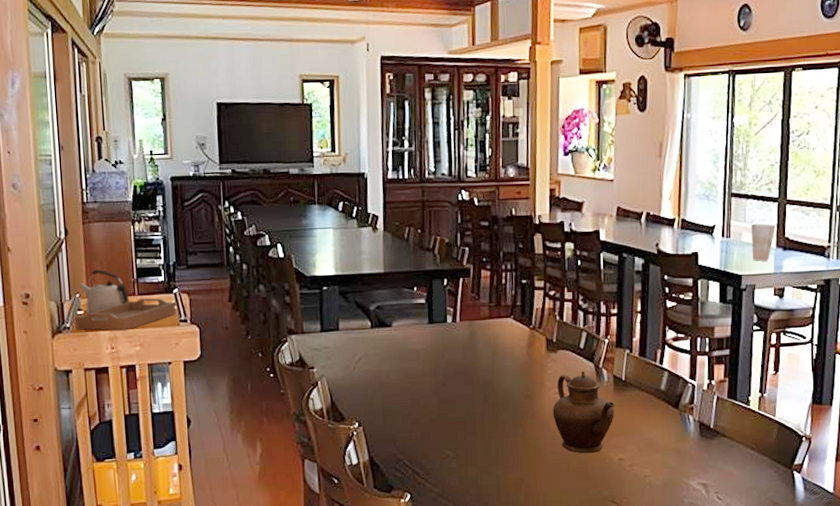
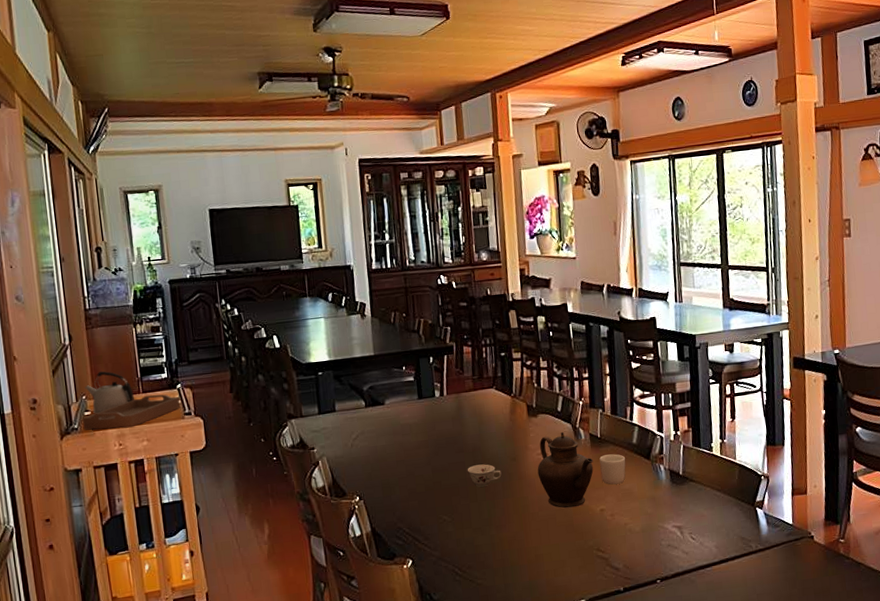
teacup: none [476,399,513,423] -> present [467,464,502,487]
cup: none [621,399,652,433] -> present [599,454,626,485]
cup: present [752,223,776,261] -> none [700,287,721,322]

